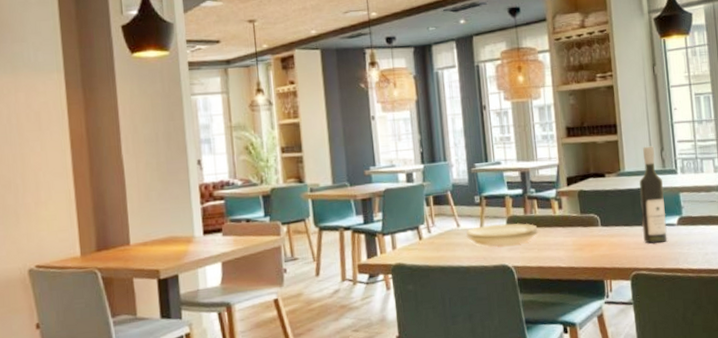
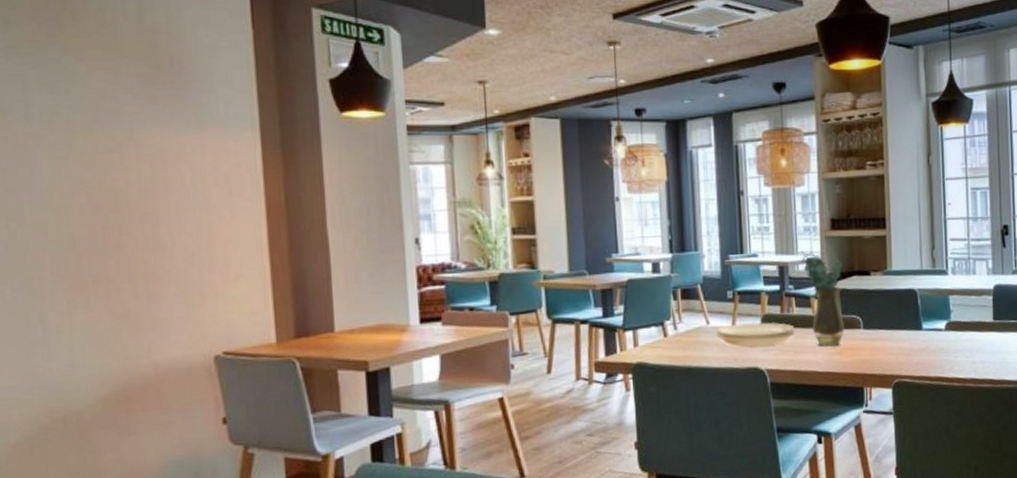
vase: none [540,158,584,244] -> present [801,251,844,347]
bottle: present [639,146,667,244] -> none [906,243,934,350]

